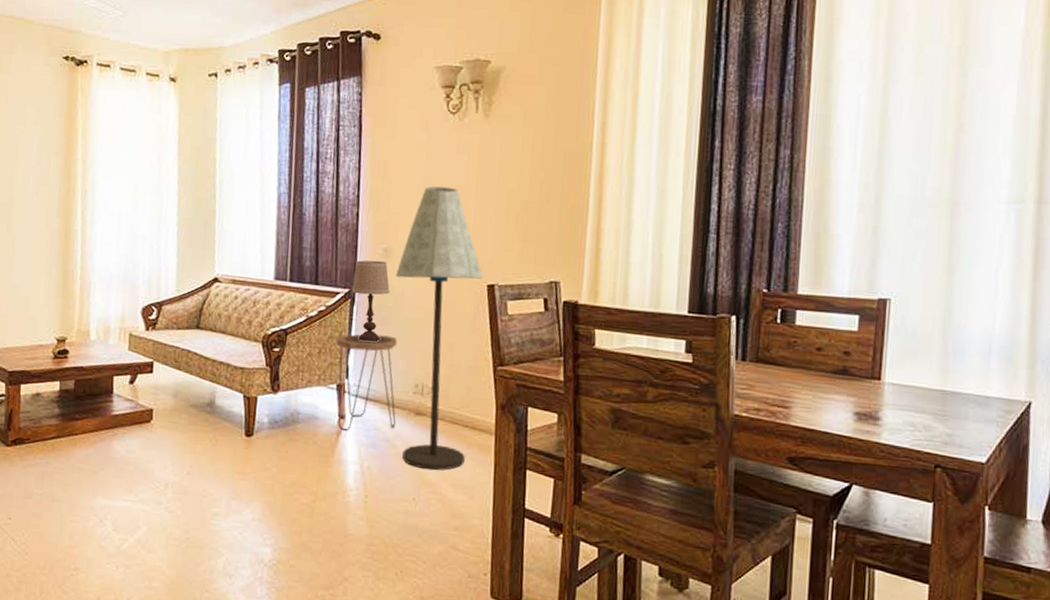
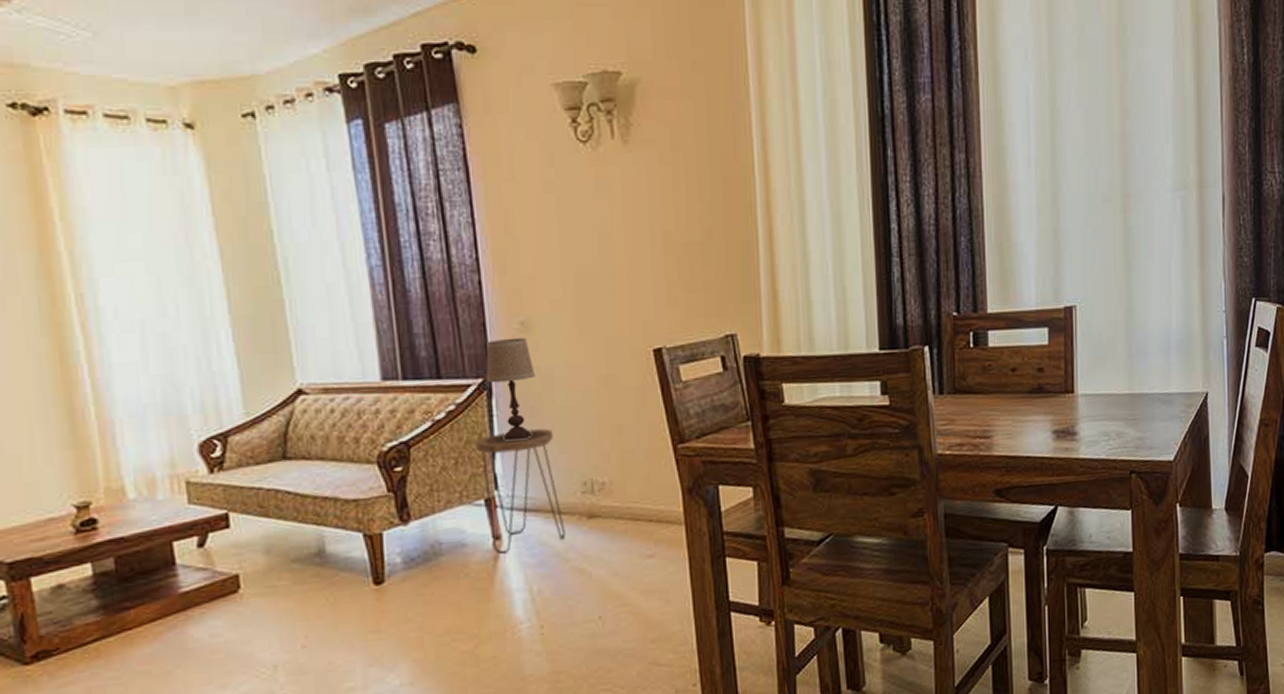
floor lamp: present [395,186,484,471] -> none [539,235,654,581]

